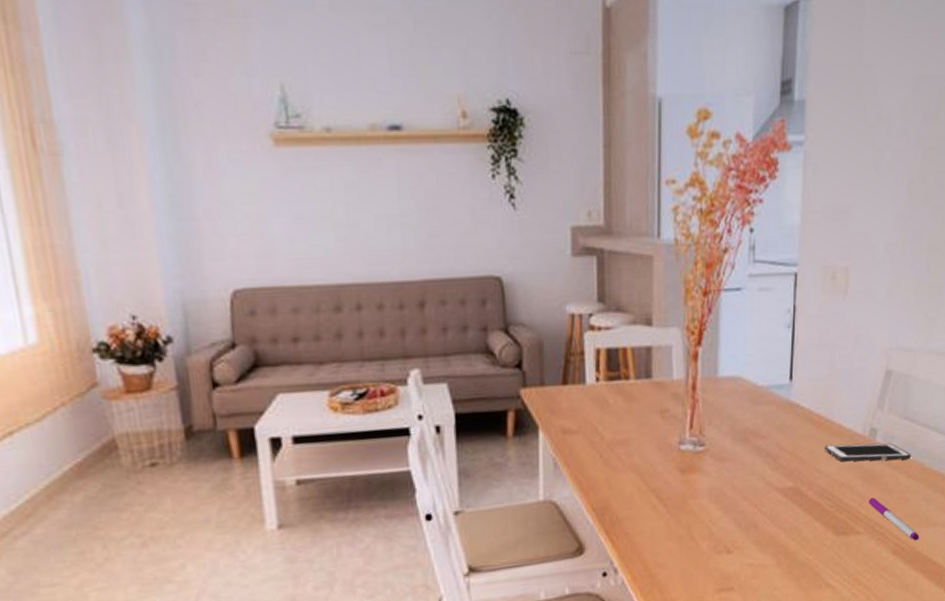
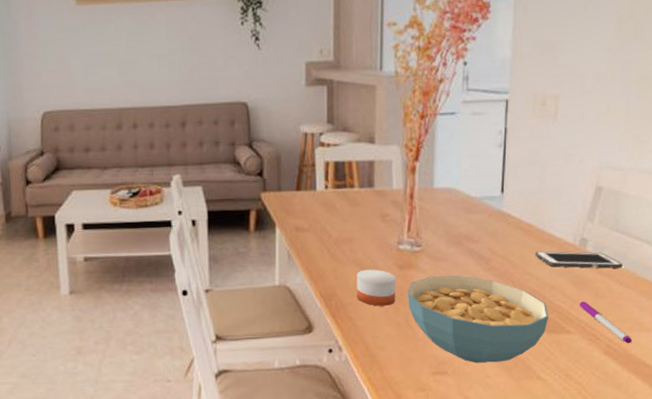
candle: none [633,475,677,518] -> present [357,269,396,306]
cereal bowl: none [690,476,838,575] -> present [408,275,548,363]

